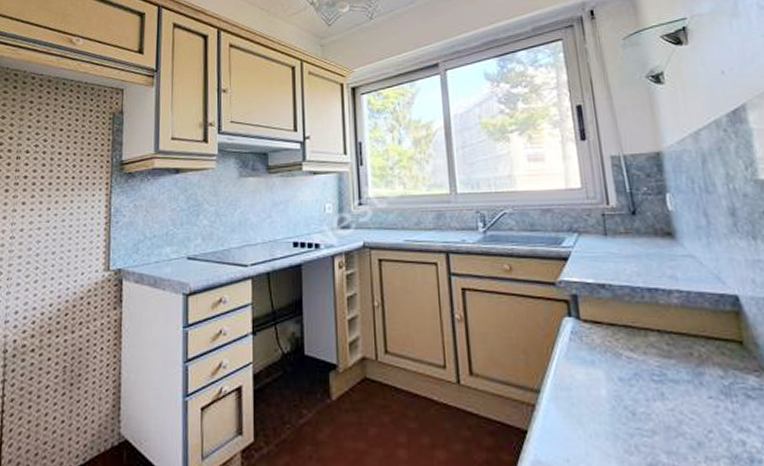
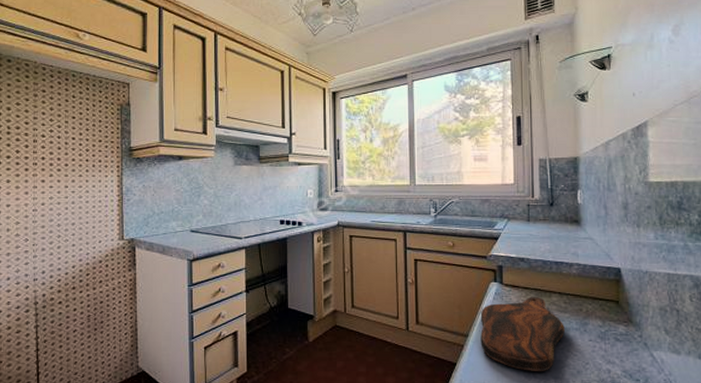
cutting board: none [553,335,673,442] -> present [480,296,565,371]

